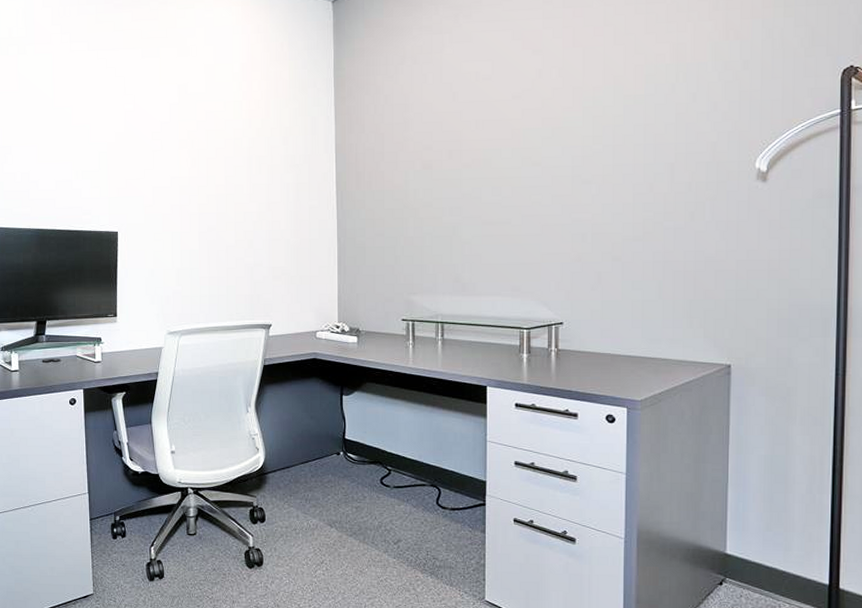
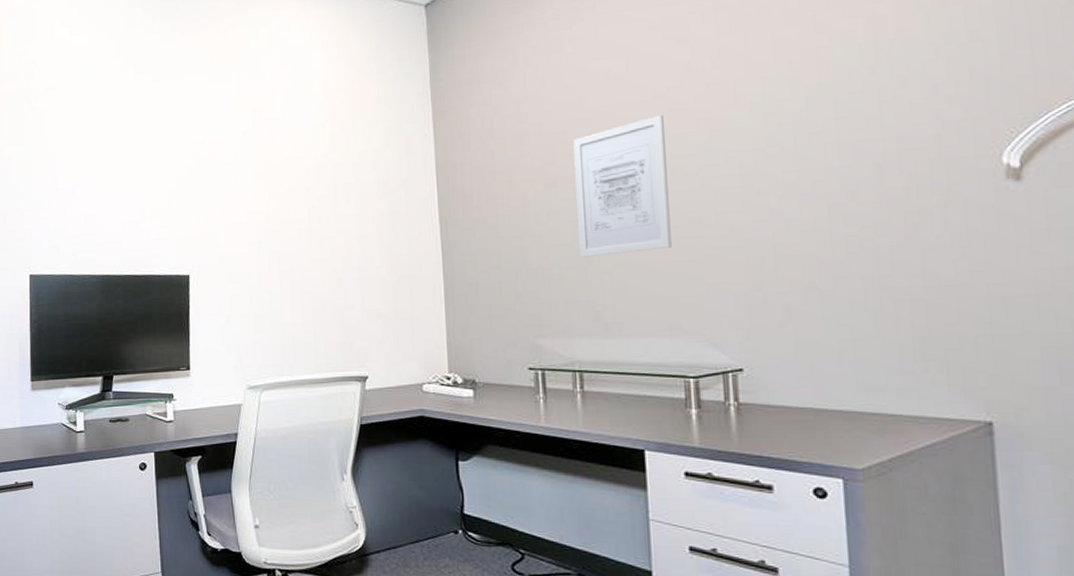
wall art: none [447,112,518,228] -> present [573,114,672,257]

